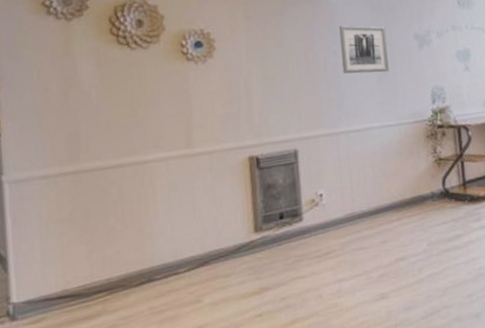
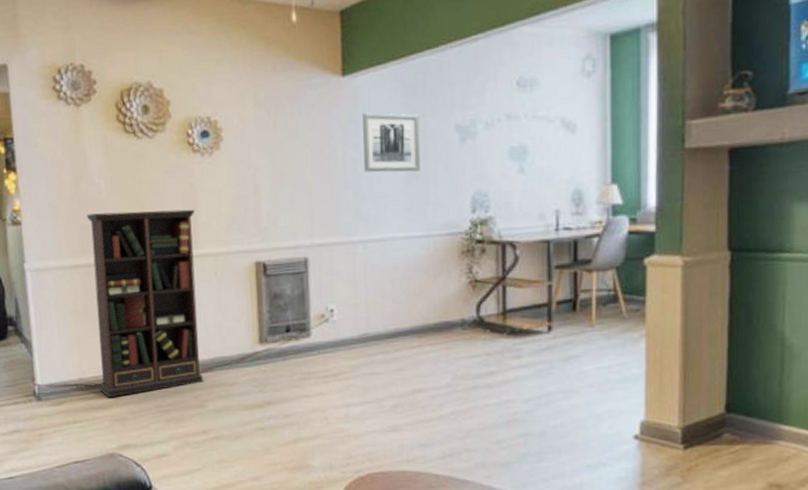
bookcase: none [75,112,200,307] -> present [86,209,204,398]

